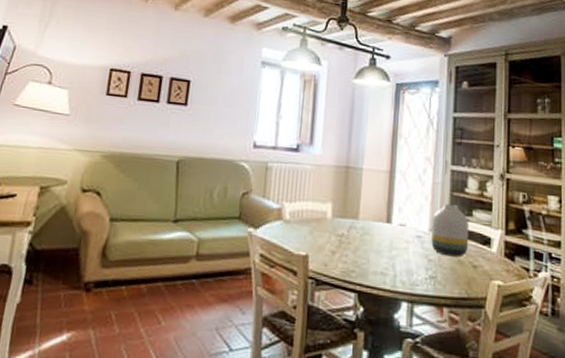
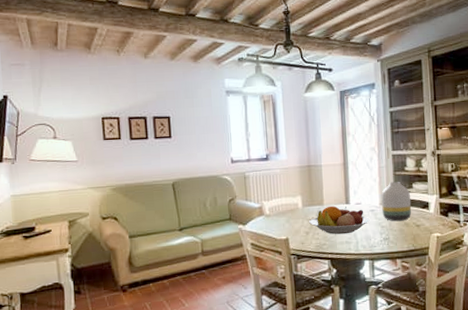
fruit bowl: none [337,221,416,263] -> present [309,205,371,235]

